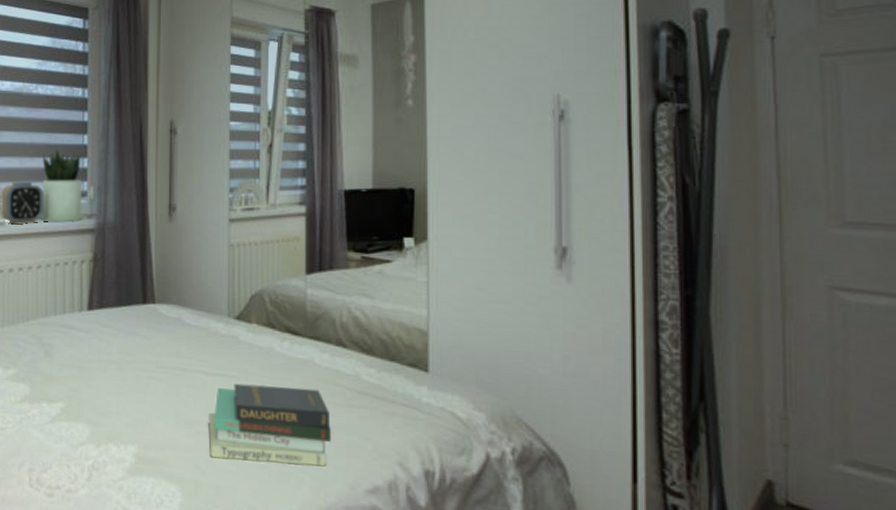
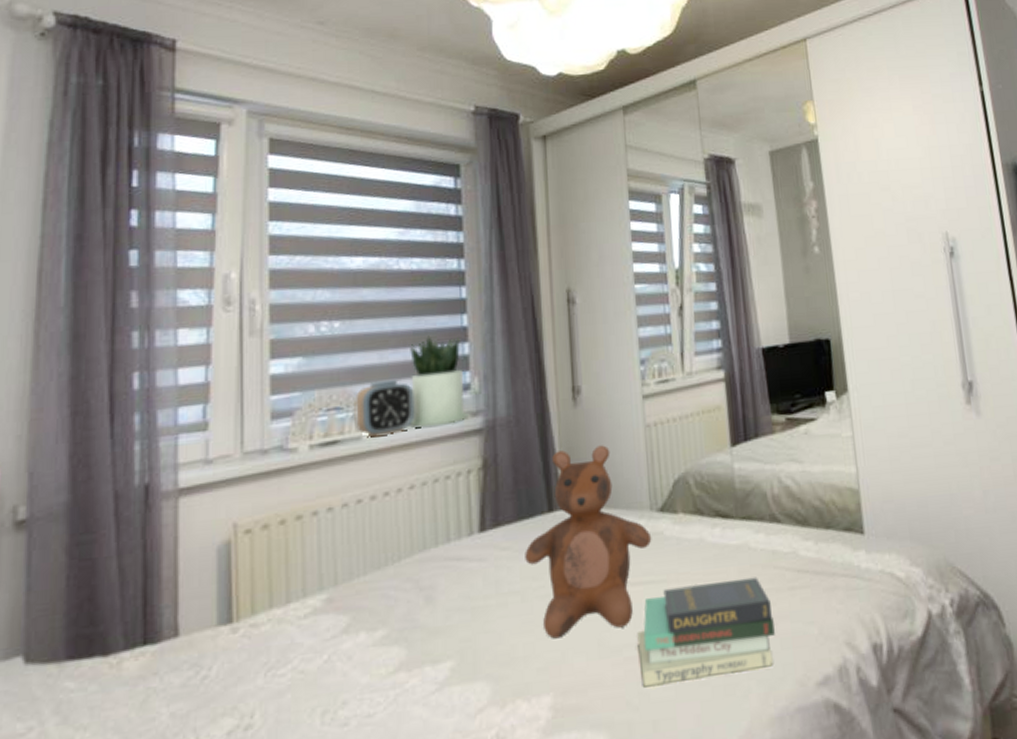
teddy bear: none [122,256,228,407] -> present [525,445,652,639]

